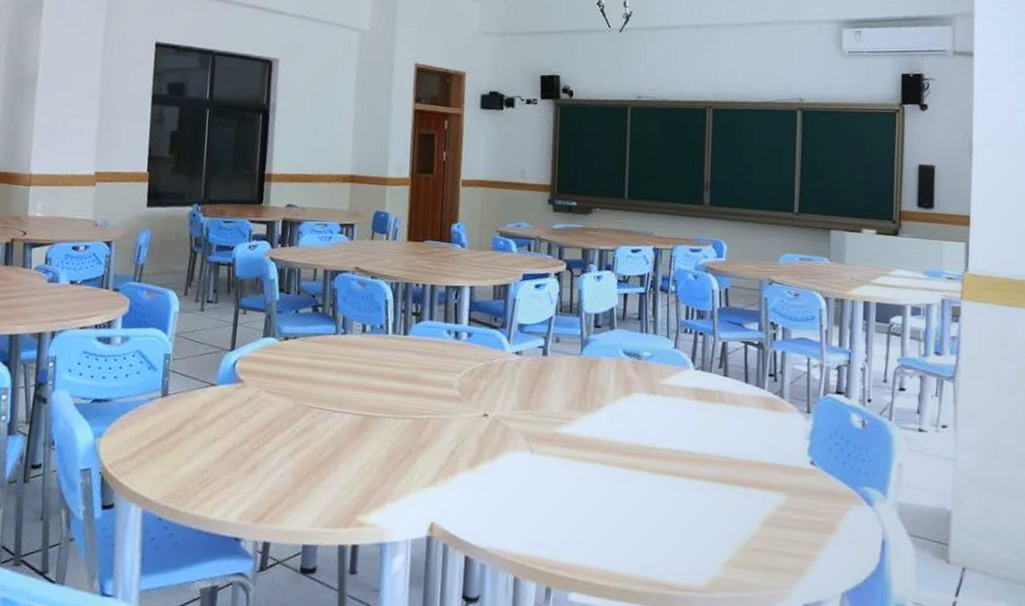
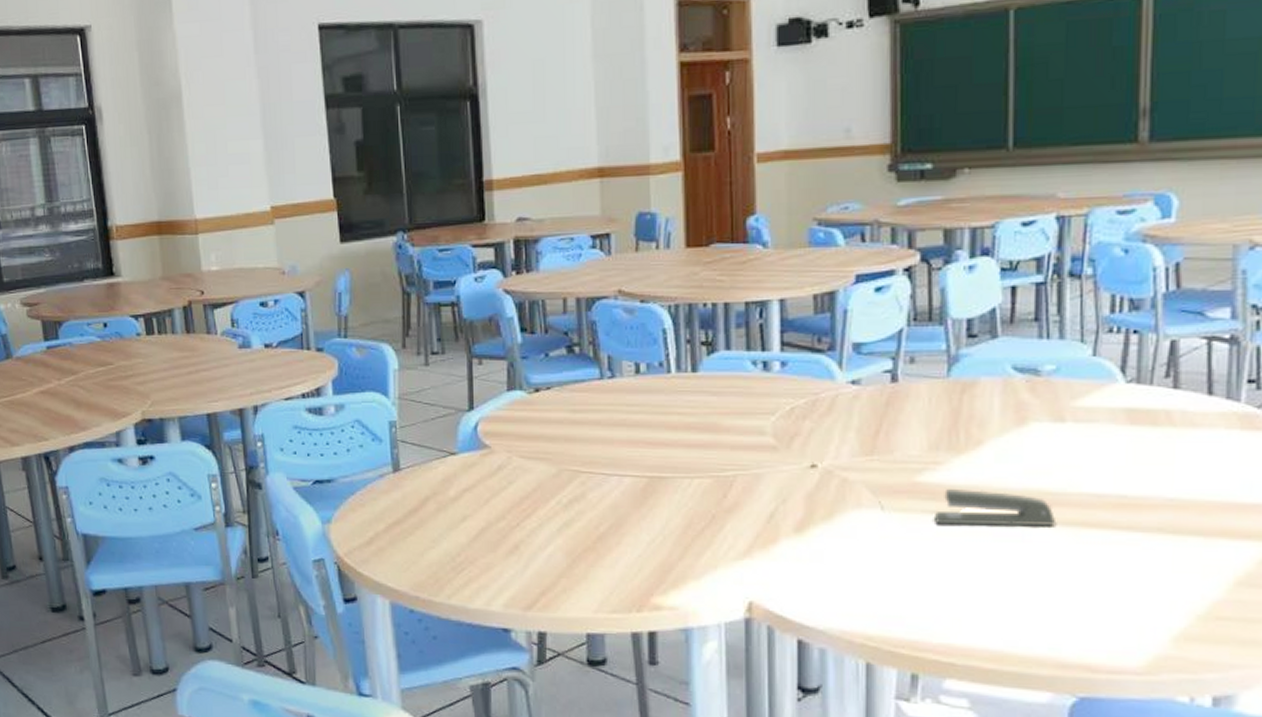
stapler: none [567,440,649,473] -> present [933,489,1057,527]

